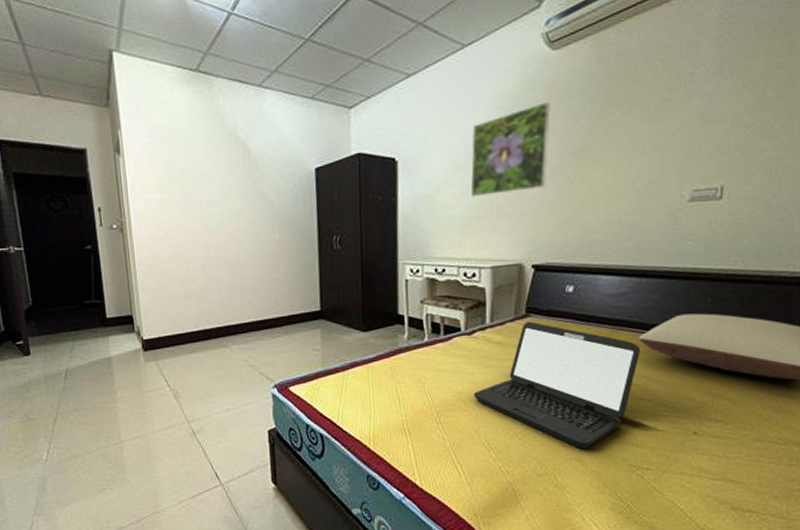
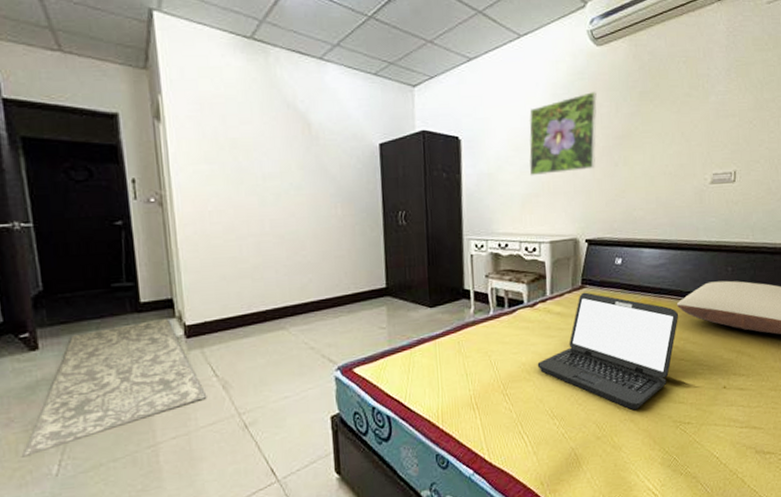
rug: none [20,332,160,444] -> present [21,318,206,458]

